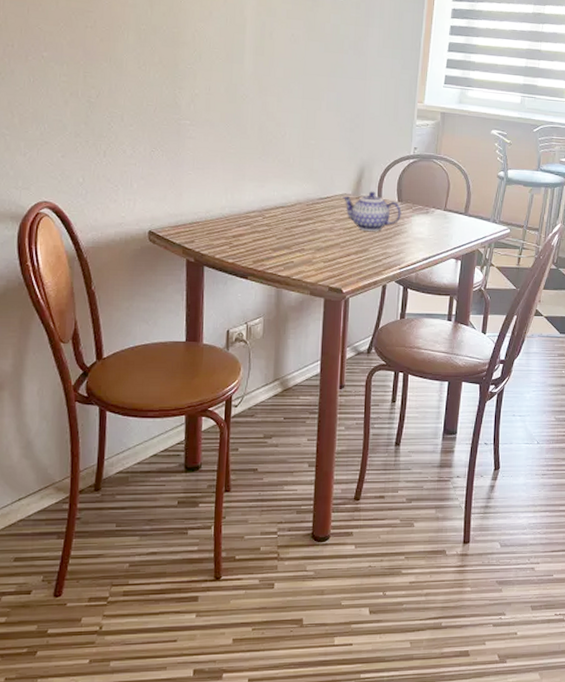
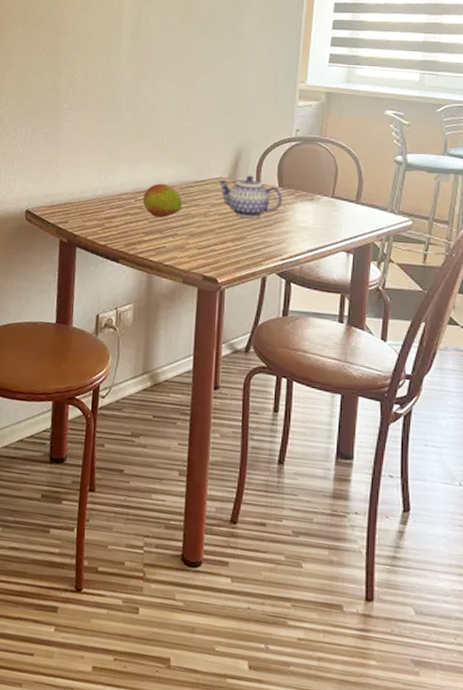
fruit: none [270,200,310,234] -> present [142,183,183,218]

